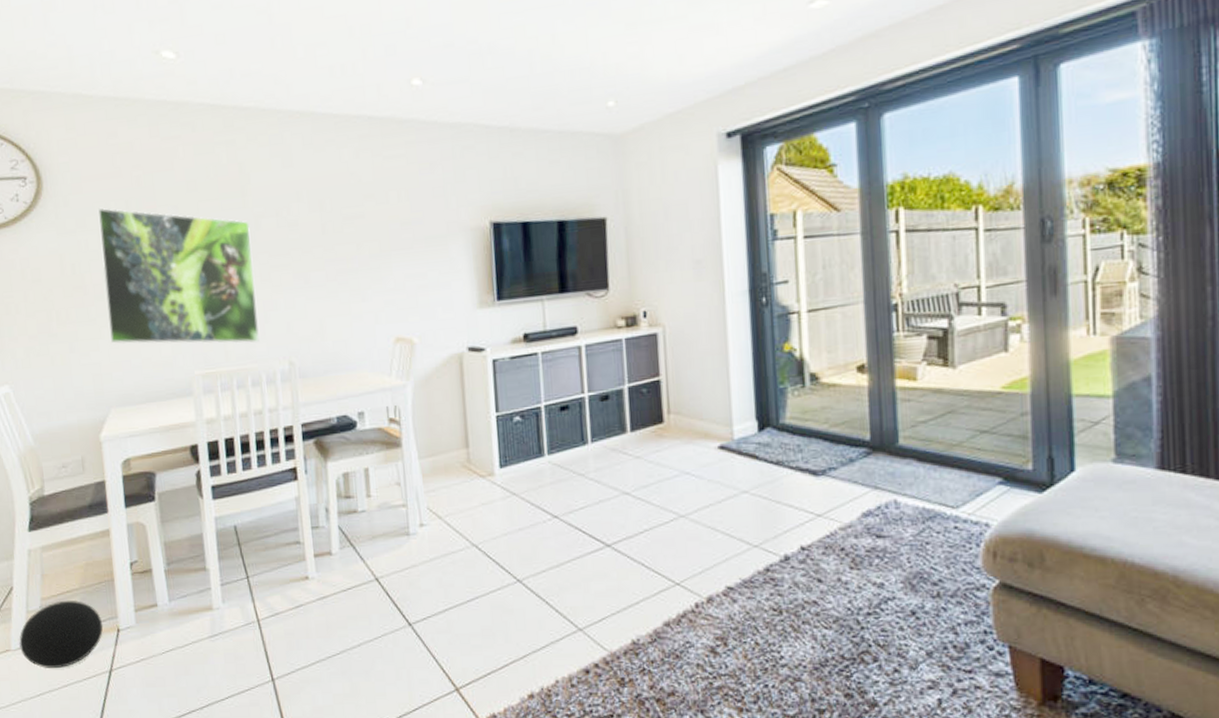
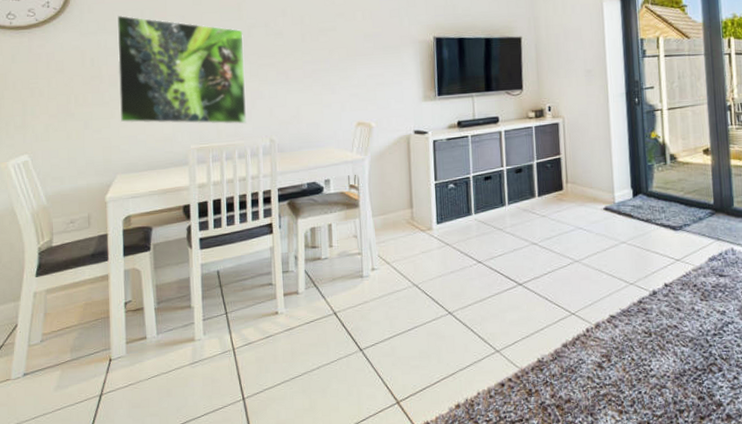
ball: present [19,600,104,668] -> none [19,335,97,394]

